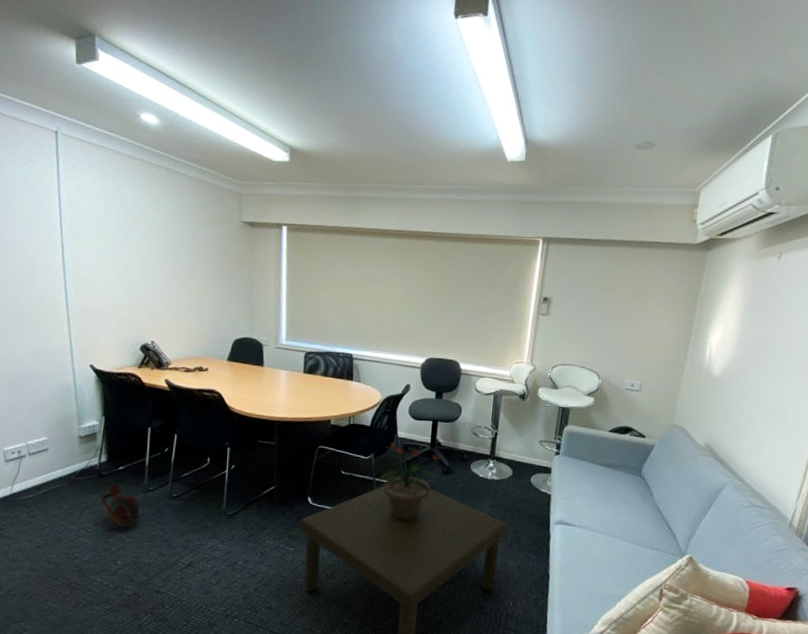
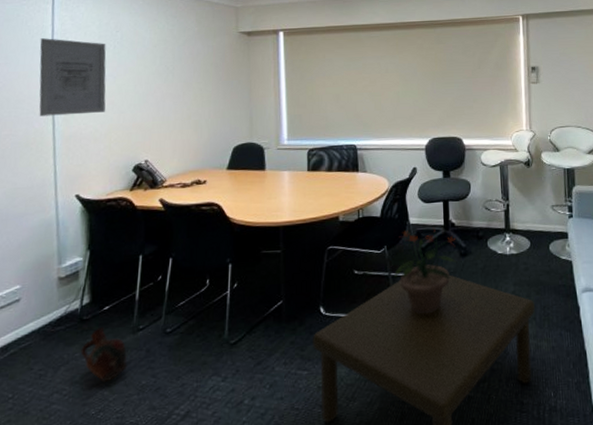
wall art: none [48,205,113,289] -> present [39,38,106,116]

